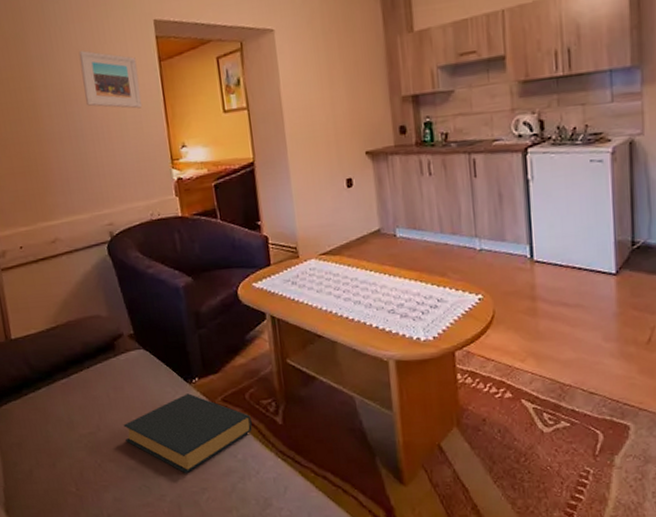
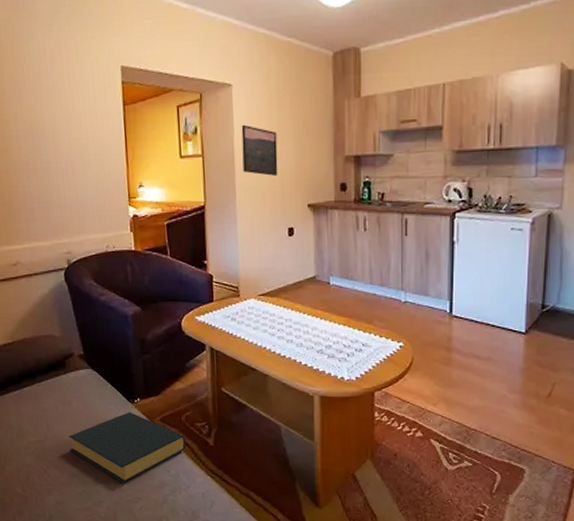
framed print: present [78,50,142,109] -> none [49,89,105,148]
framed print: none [287,71,331,124] -> present [241,124,278,176]

